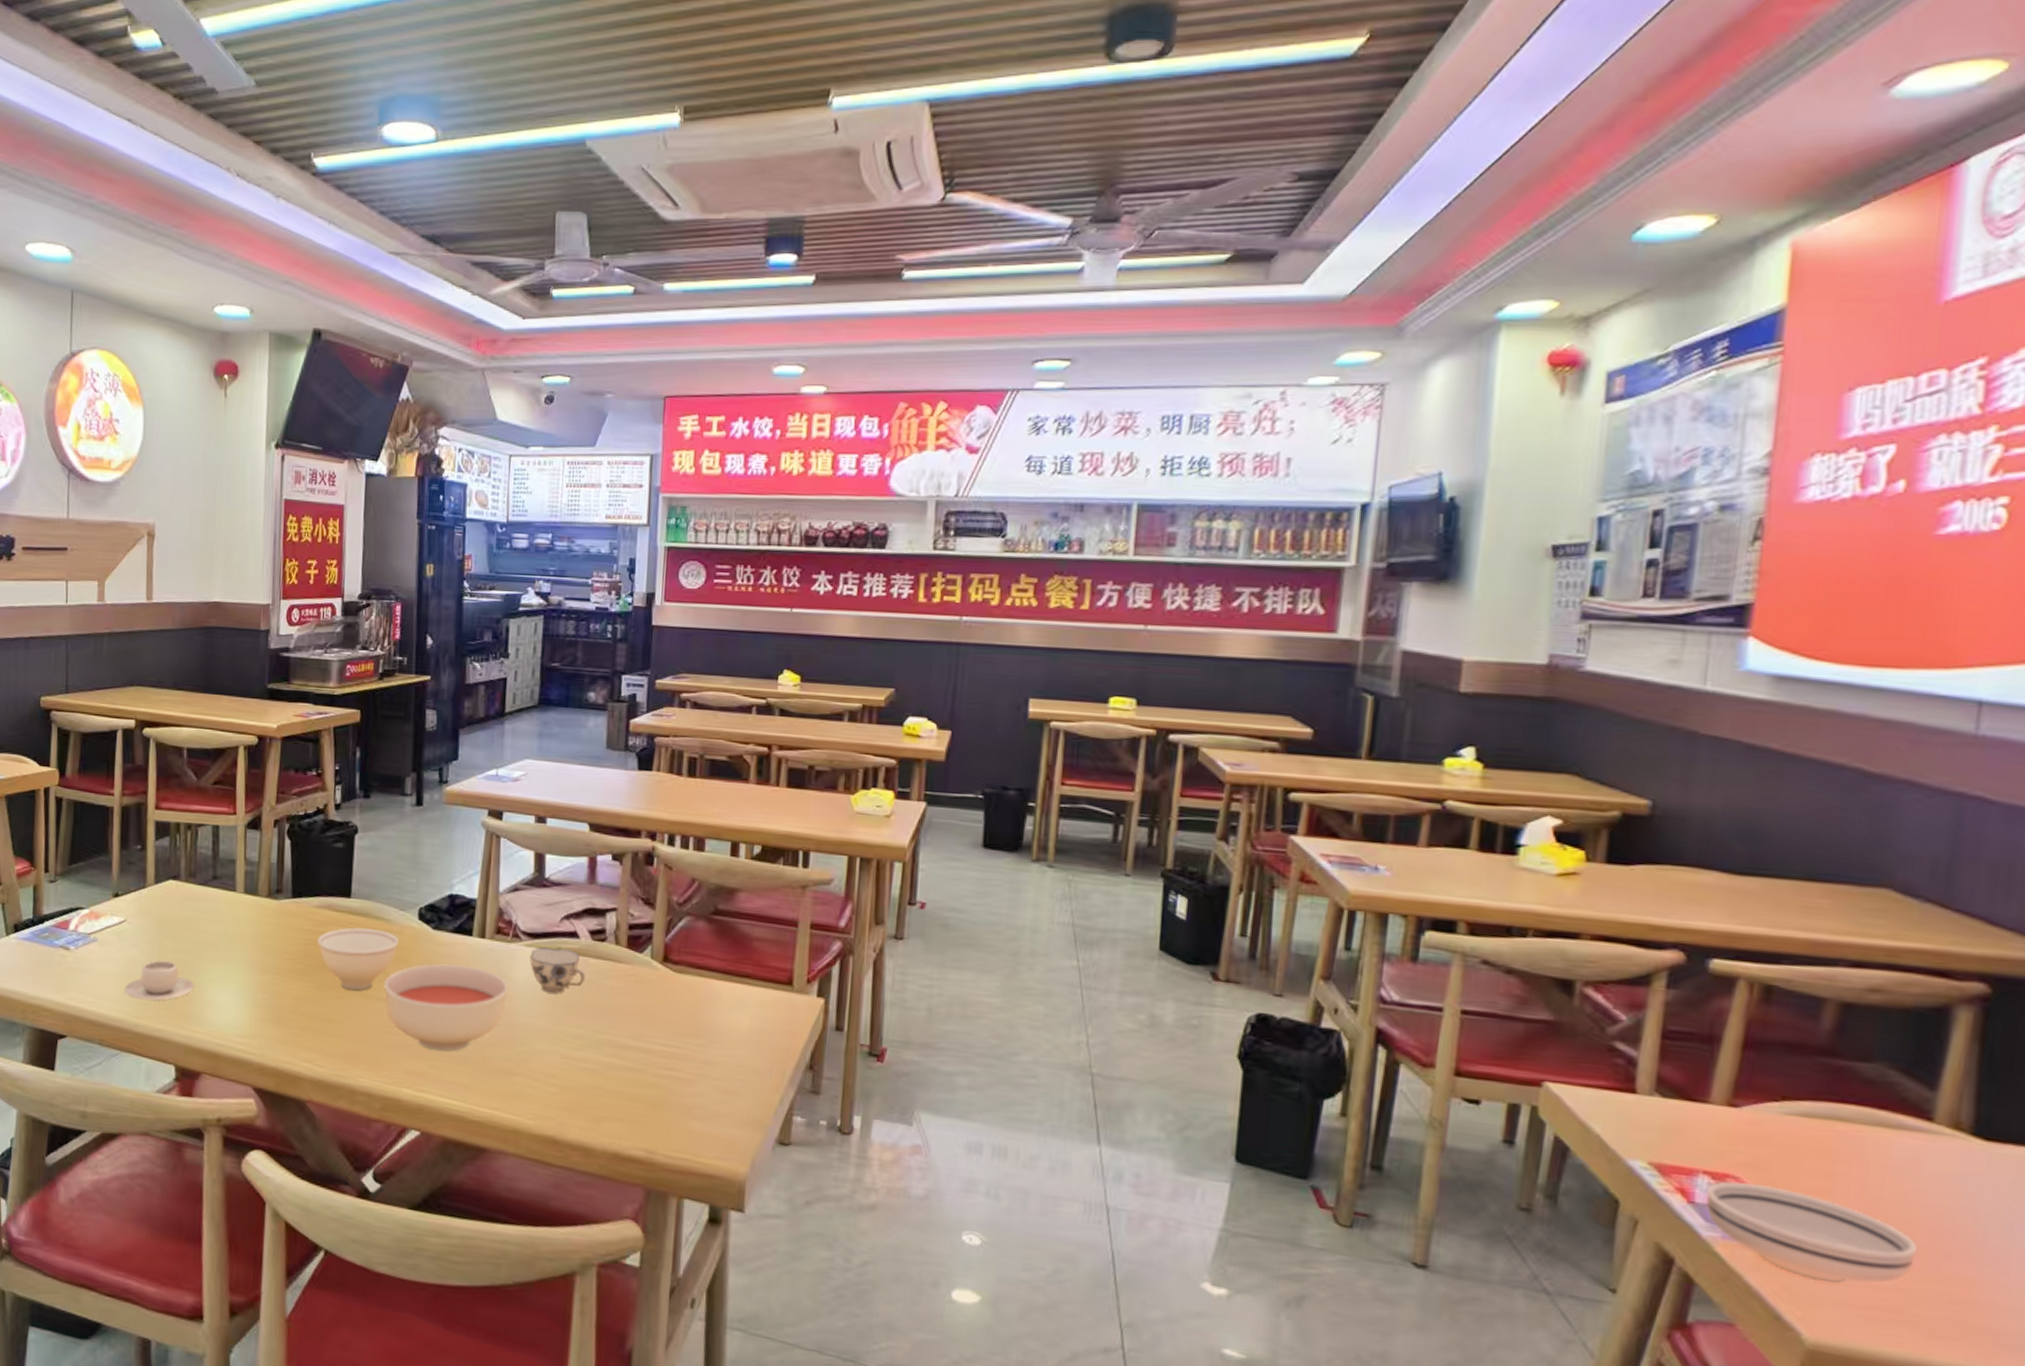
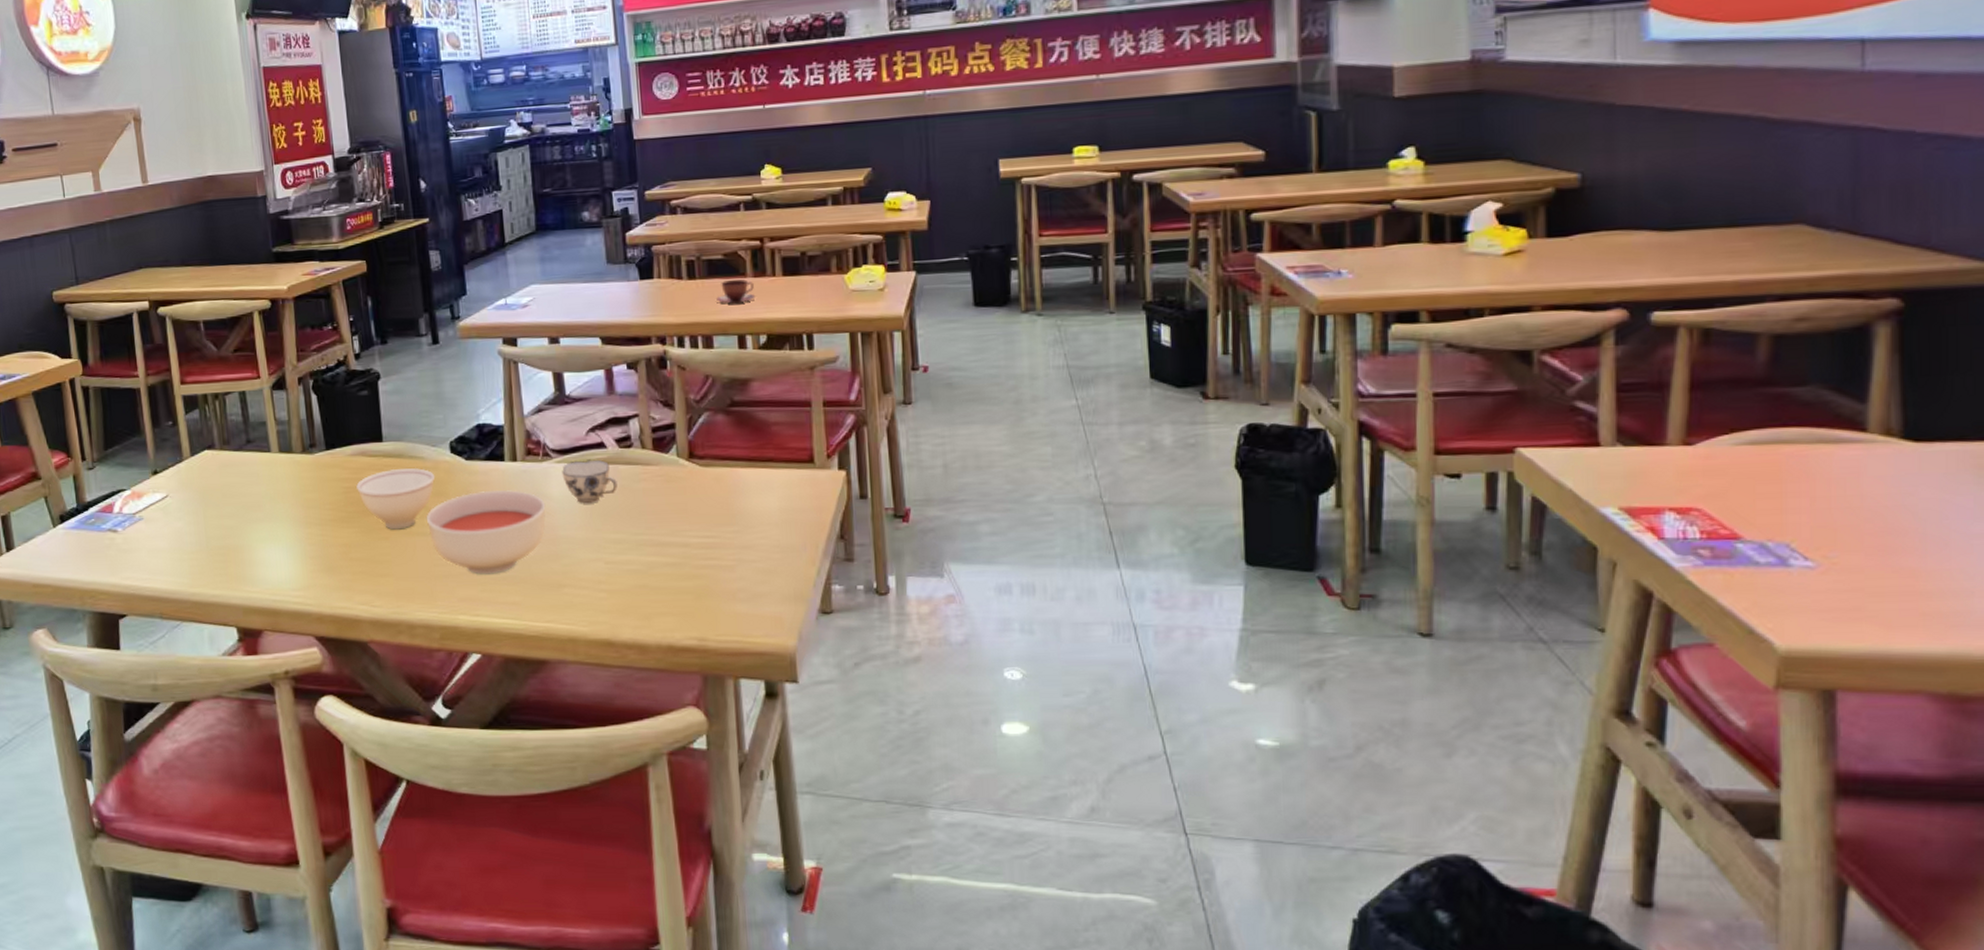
teacup: present [124,960,194,1001] -> none [176,528,244,570]
teacup: none [714,784,756,809] -> present [716,279,756,304]
bowl: present [1706,1181,1918,1284] -> none [1673,513,1868,592]

